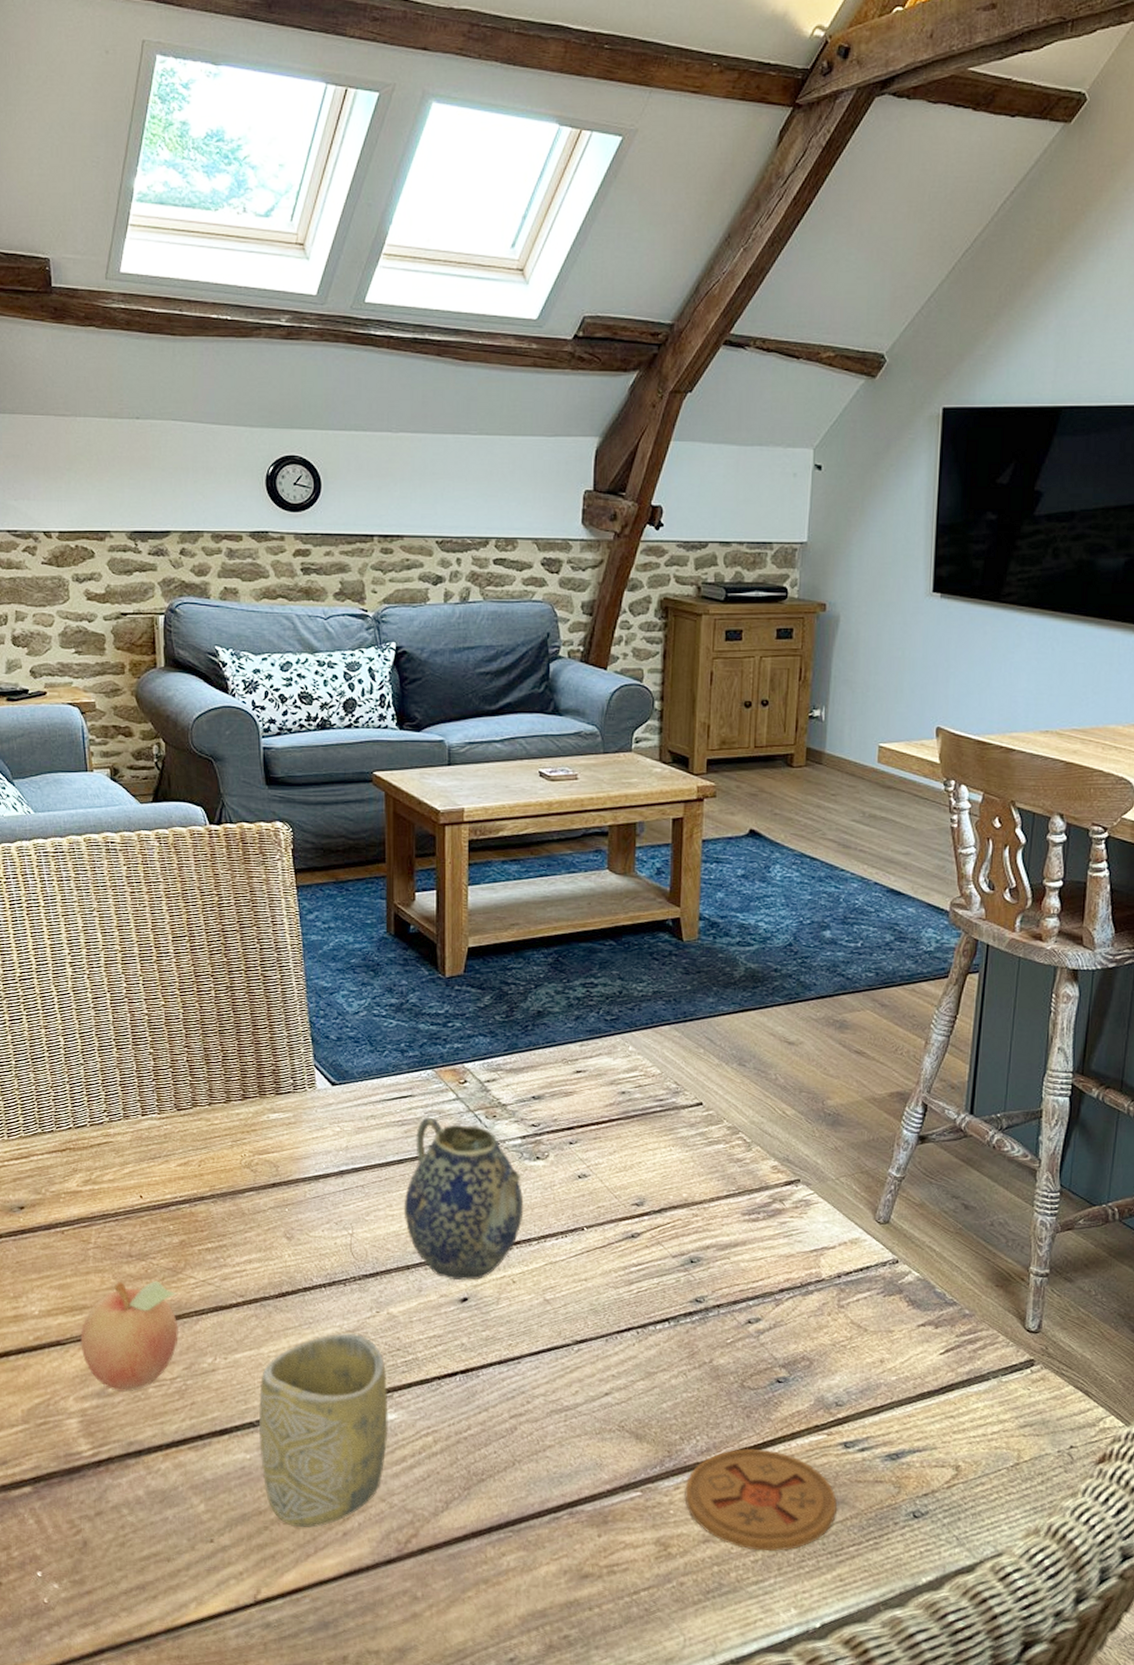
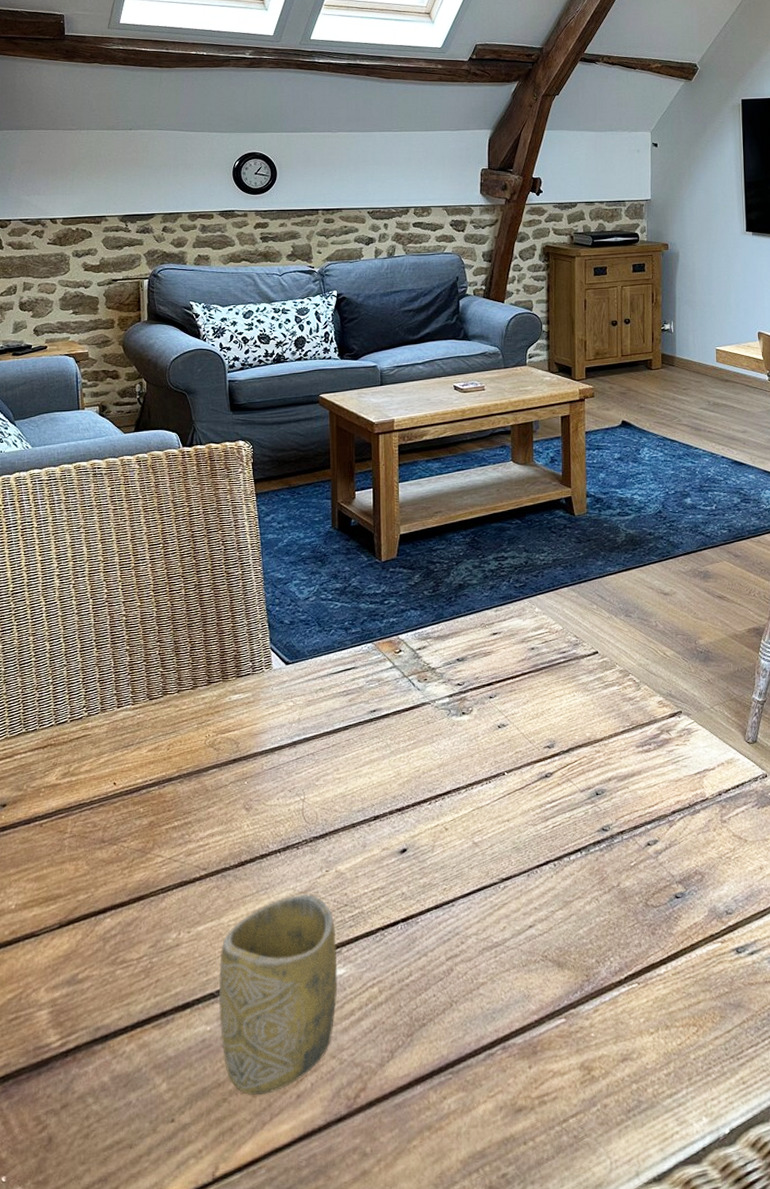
fruit: present [80,1280,179,1392] -> none [53,863,146,977]
teapot: present [403,1117,524,1281] -> none [349,685,453,834]
coaster: present [684,1448,837,1551] -> none [603,964,735,1063]

